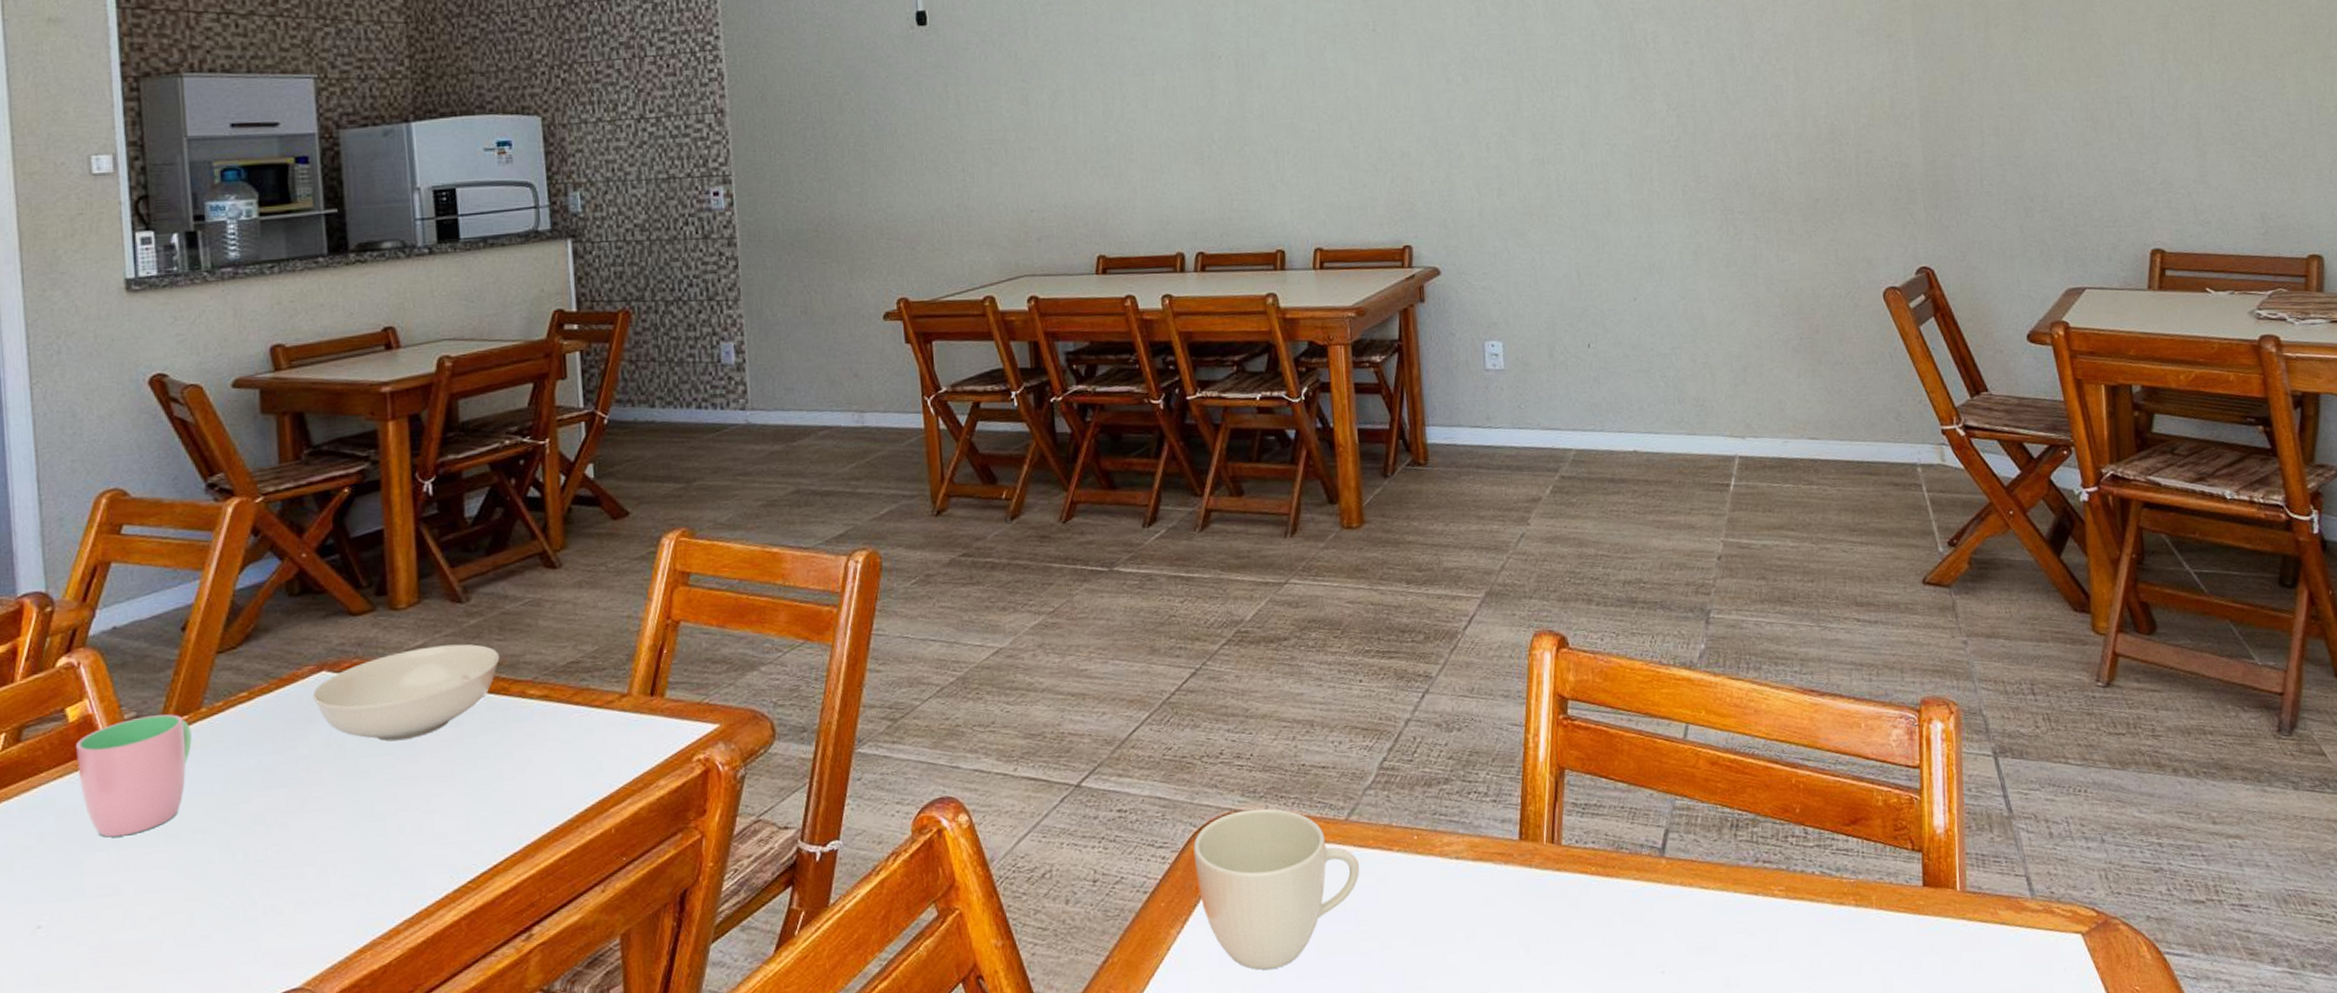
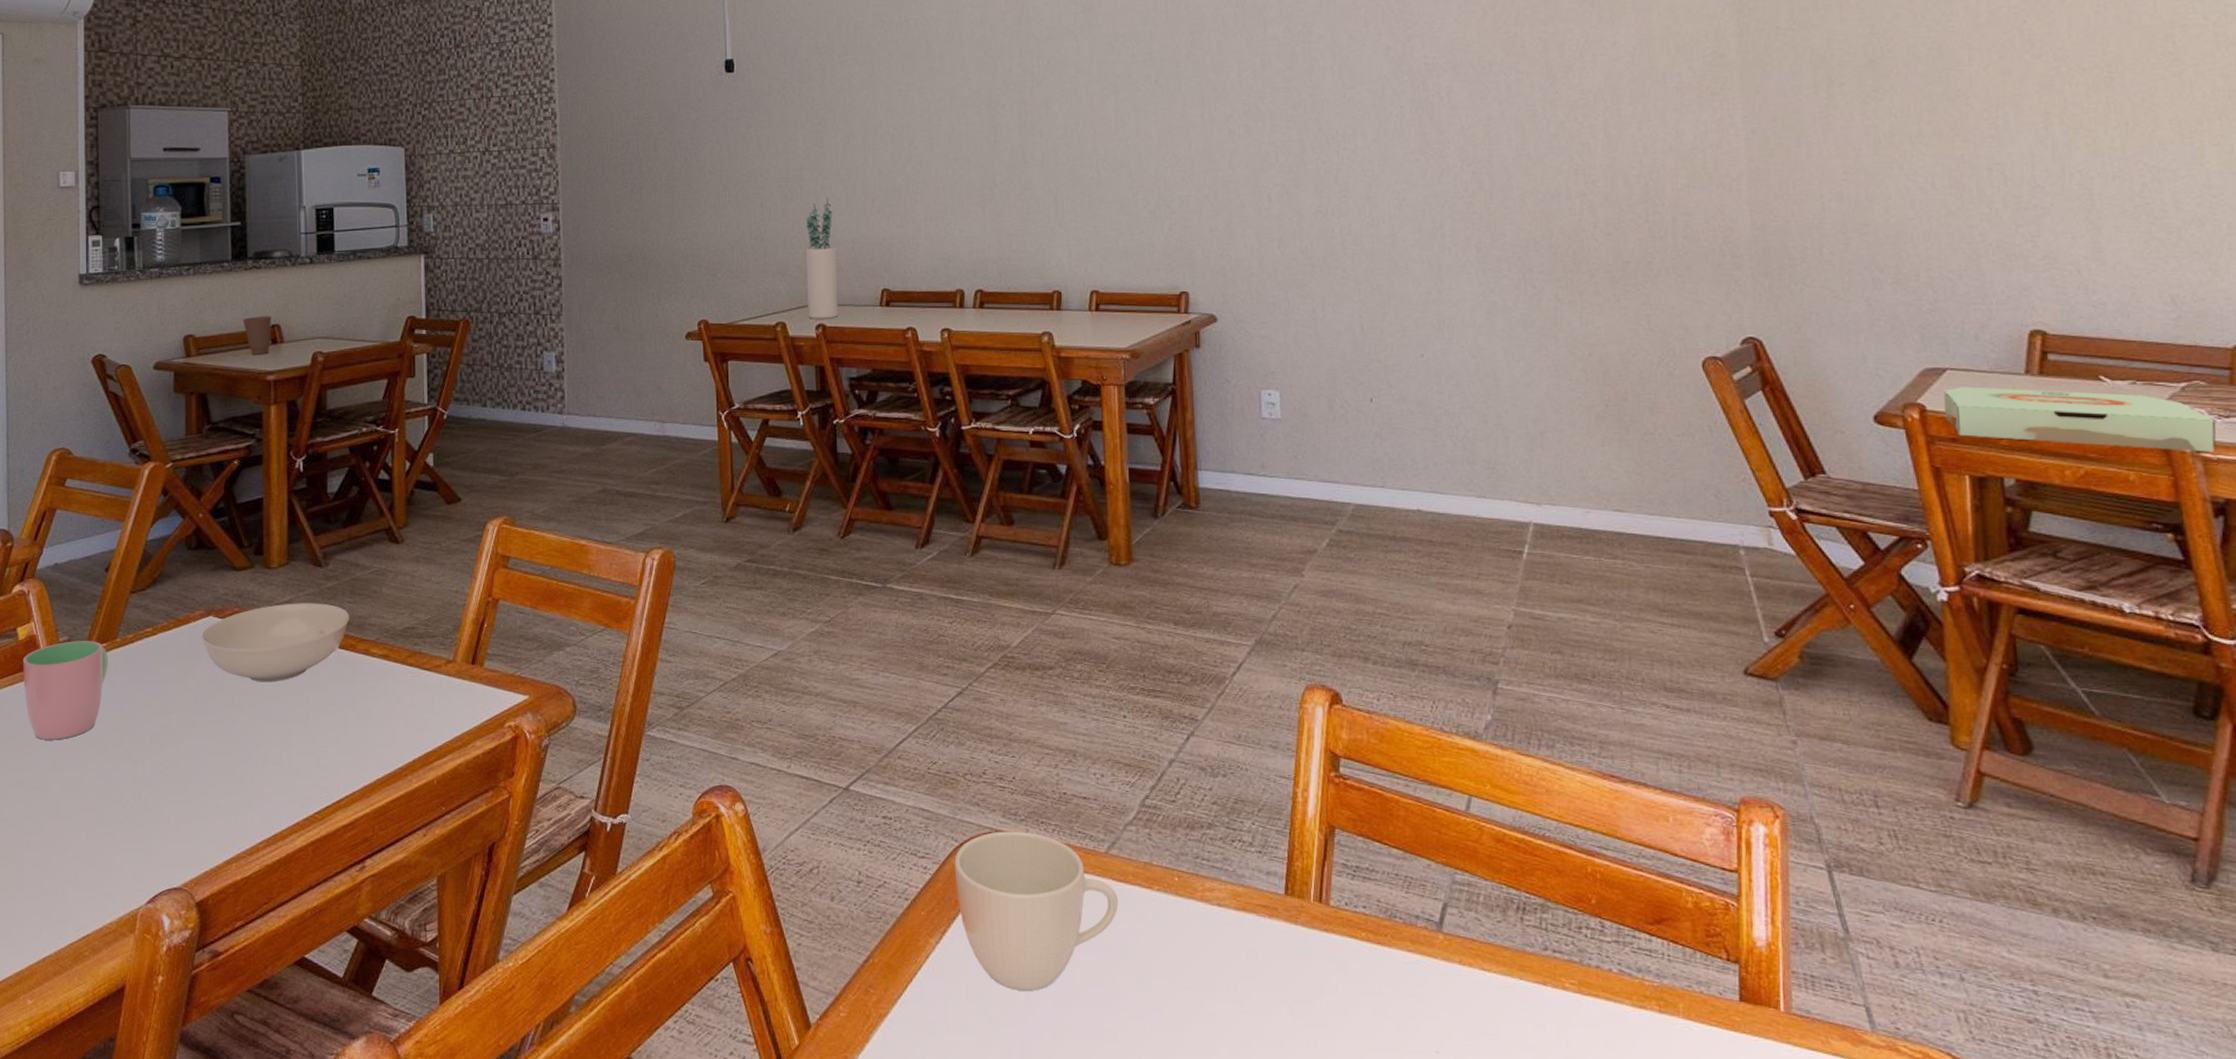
cup: none [346,317,384,364] -> present [242,316,271,355]
vase: none [1012,160,1052,292] -> present [805,198,839,319]
pizza box: none [2083,303,2295,352] -> present [1943,386,2216,453]

